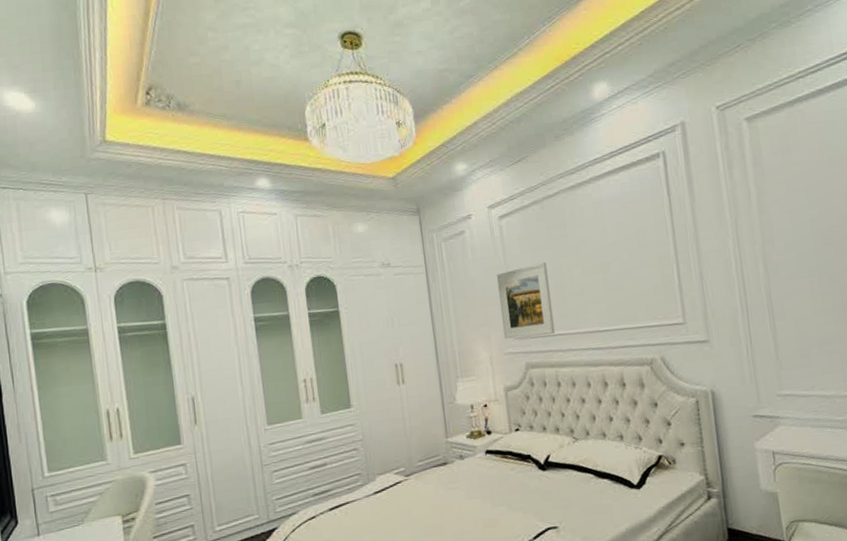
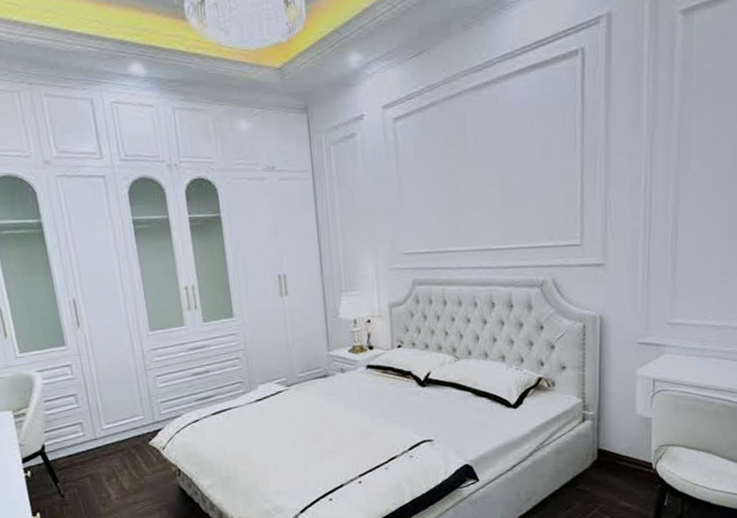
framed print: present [496,261,555,339] -> none [387,171,445,254]

